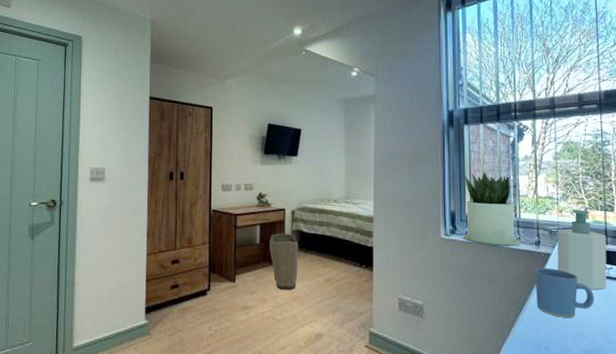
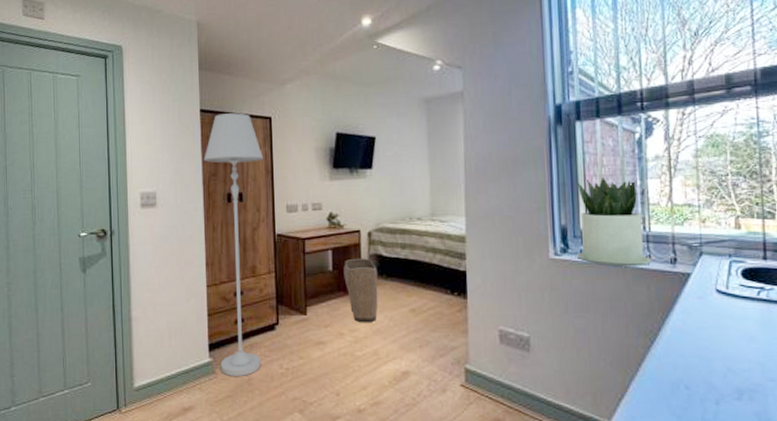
floor lamp: none [150,102,204,338] -> present [204,113,264,377]
mug: present [534,267,595,317] -> none [669,290,750,350]
soap bottle: present [557,209,607,290] -> none [699,218,767,317]

